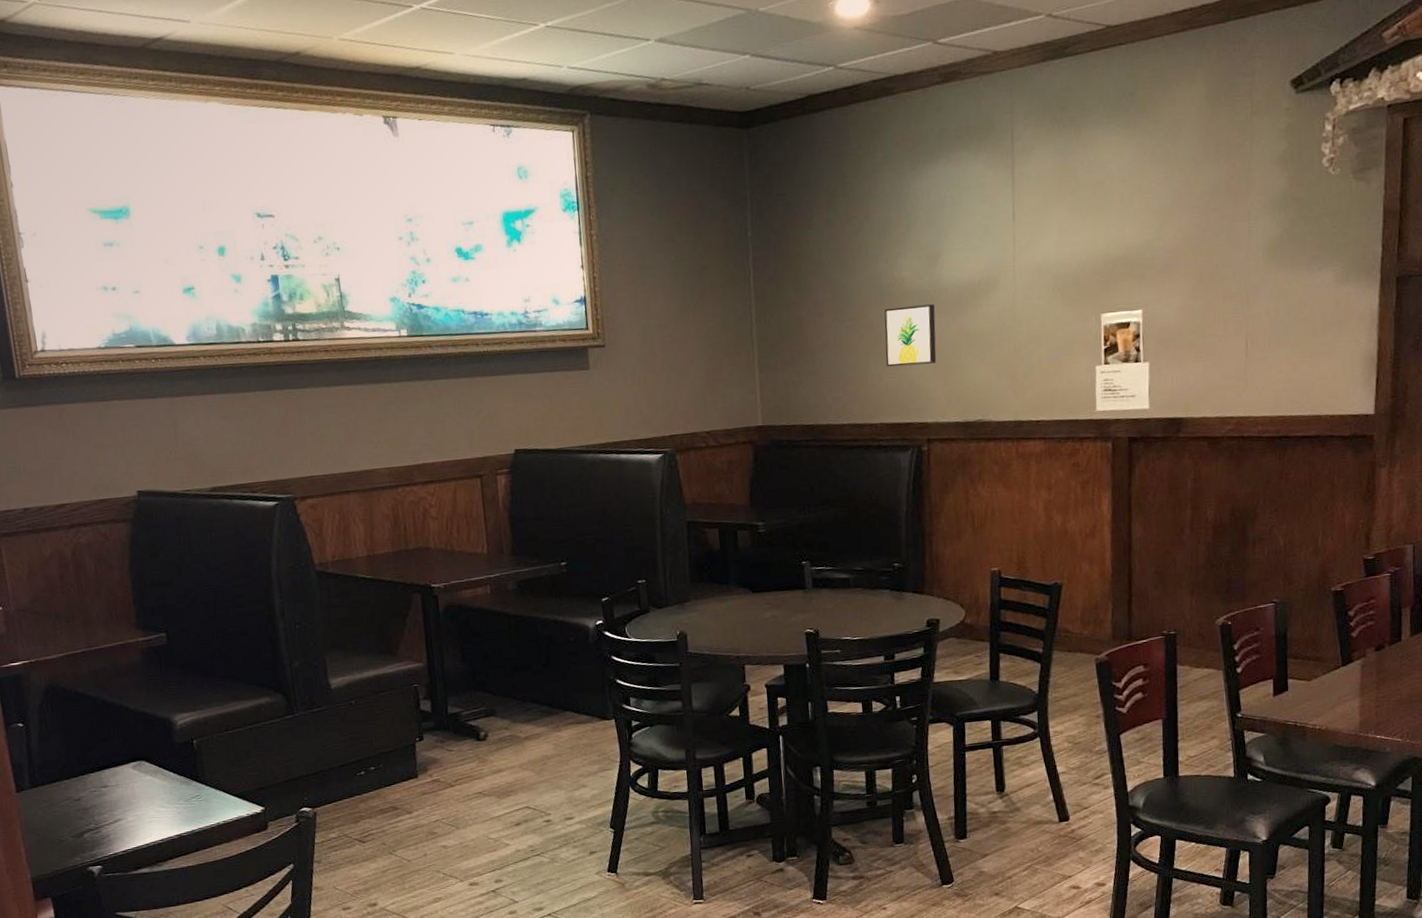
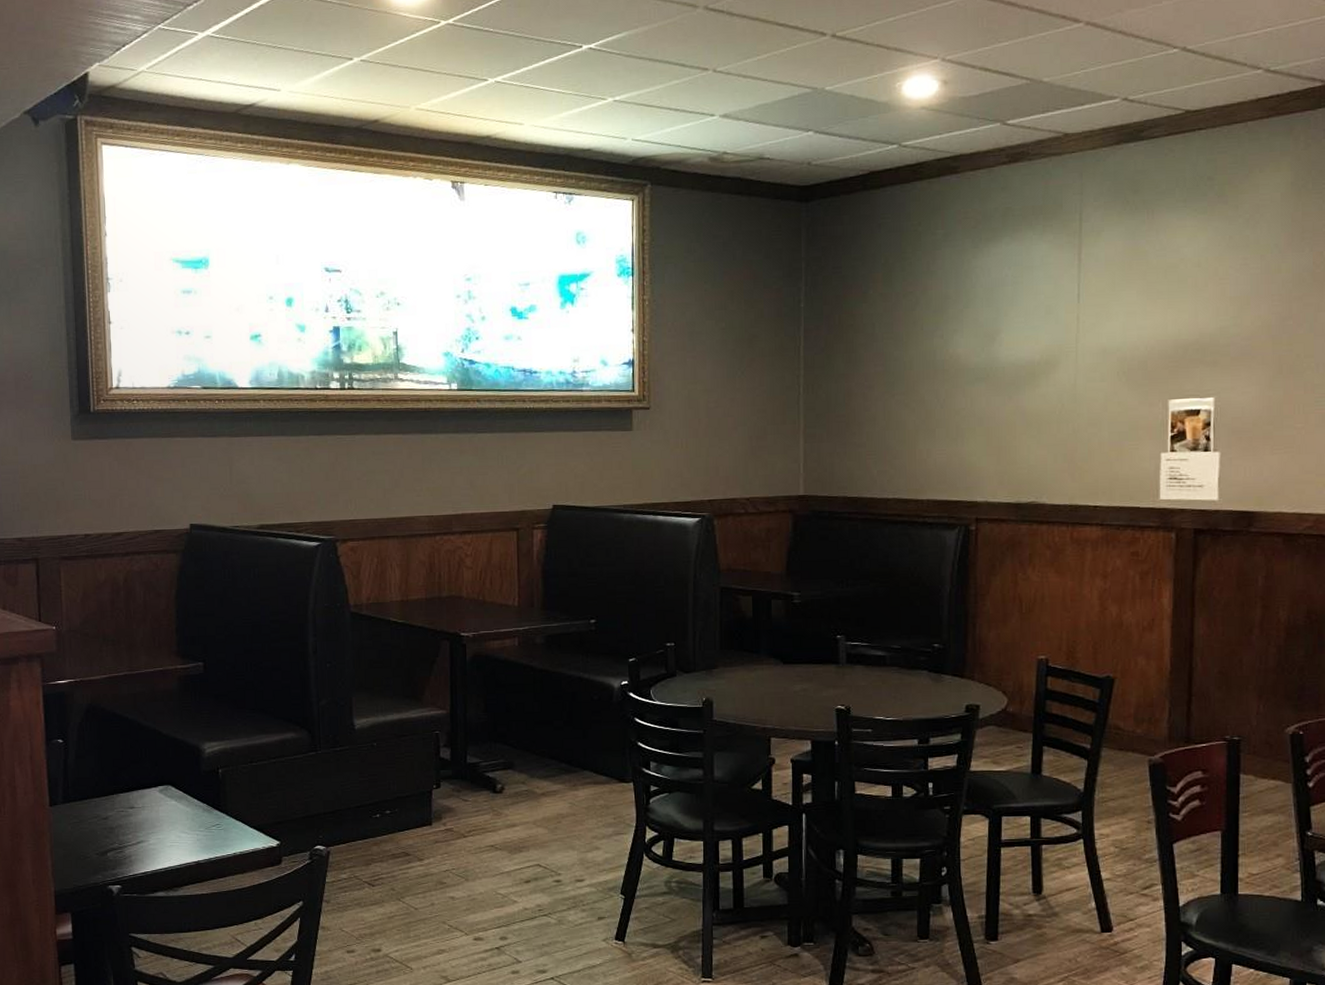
wall art: present [884,304,937,367] -> none [936,382,991,443]

